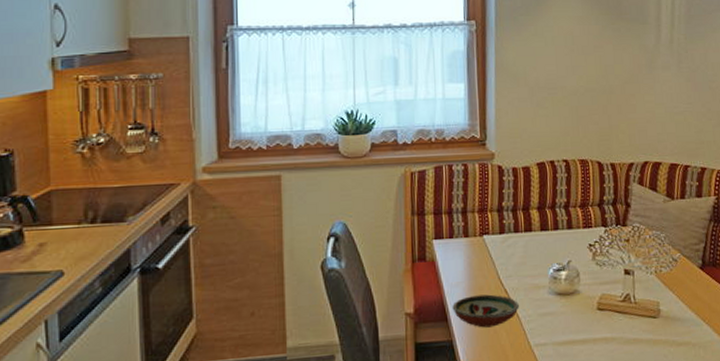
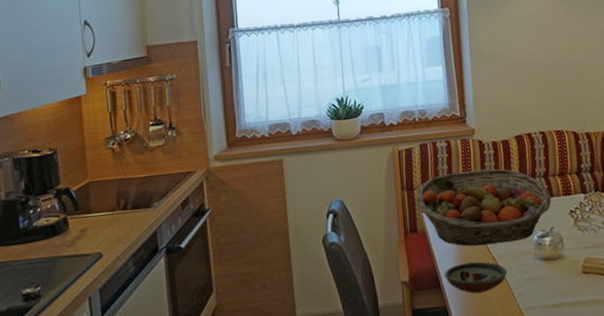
fruit basket: none [427,196,571,278] -> present [416,169,552,247]

